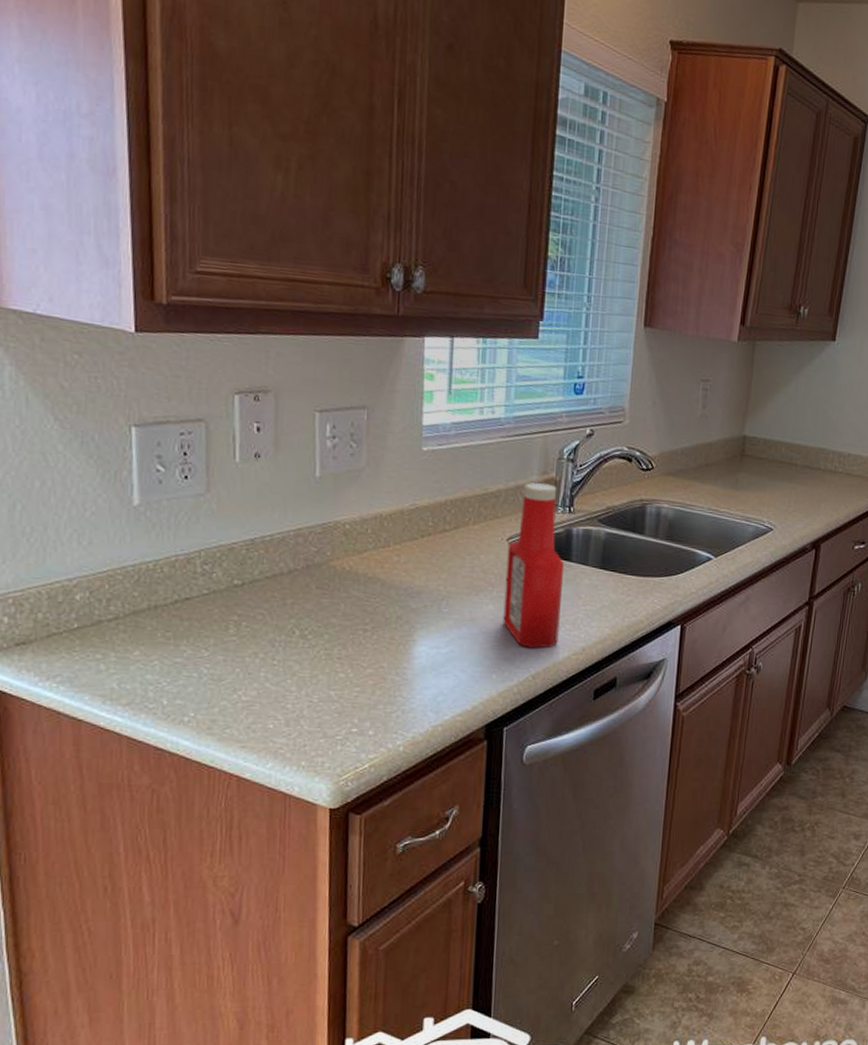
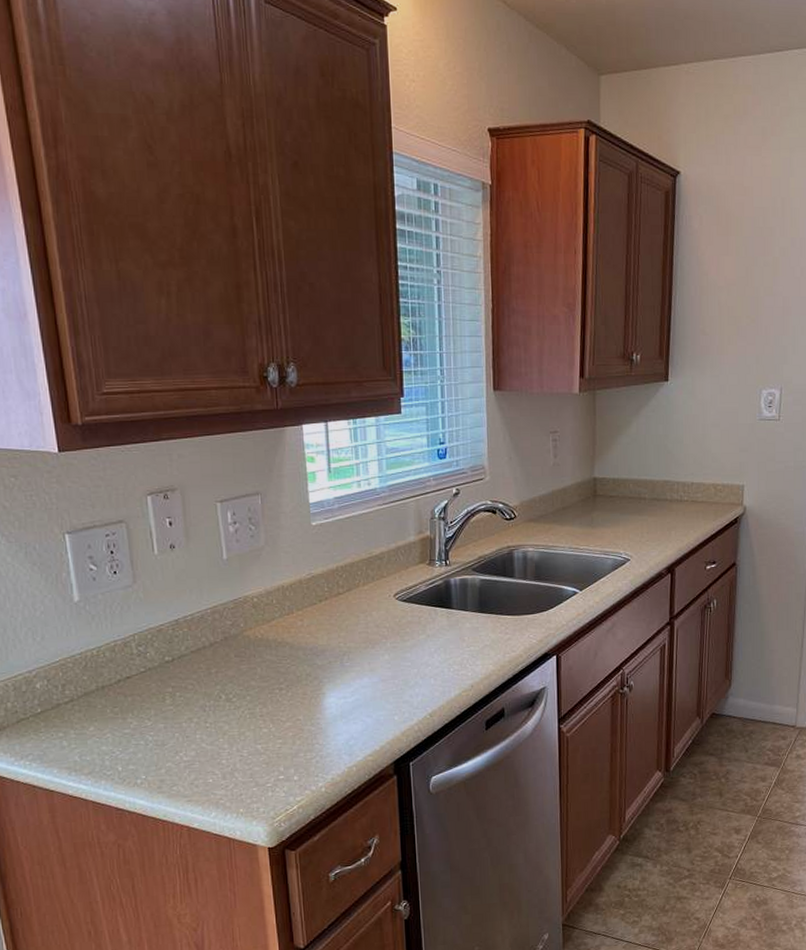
ketchup bottle: present [503,483,565,648] -> none [395,542,449,690]

